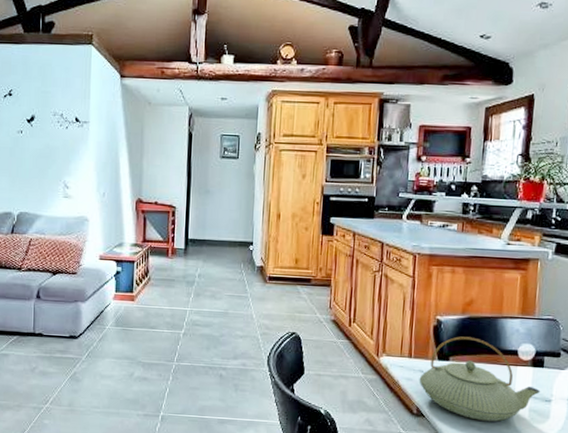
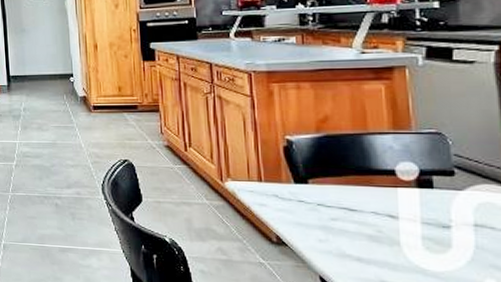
teapot: present [419,336,541,422] -> none [274,157,435,251]

